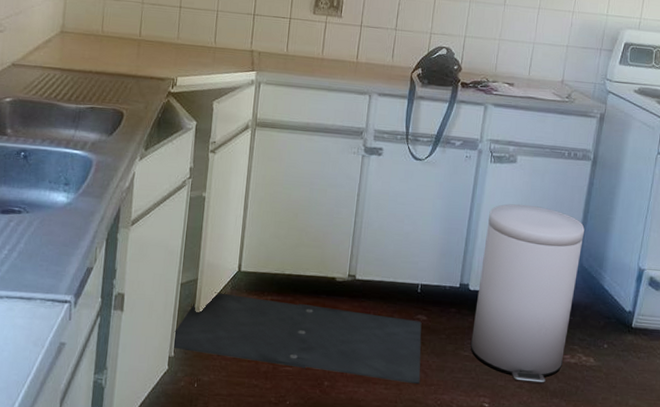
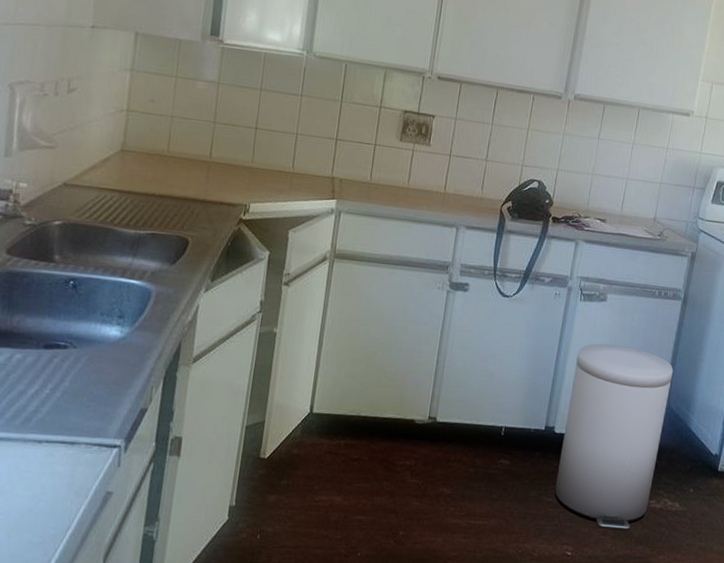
door mat: present [173,292,422,385] -> none [235,435,505,533]

